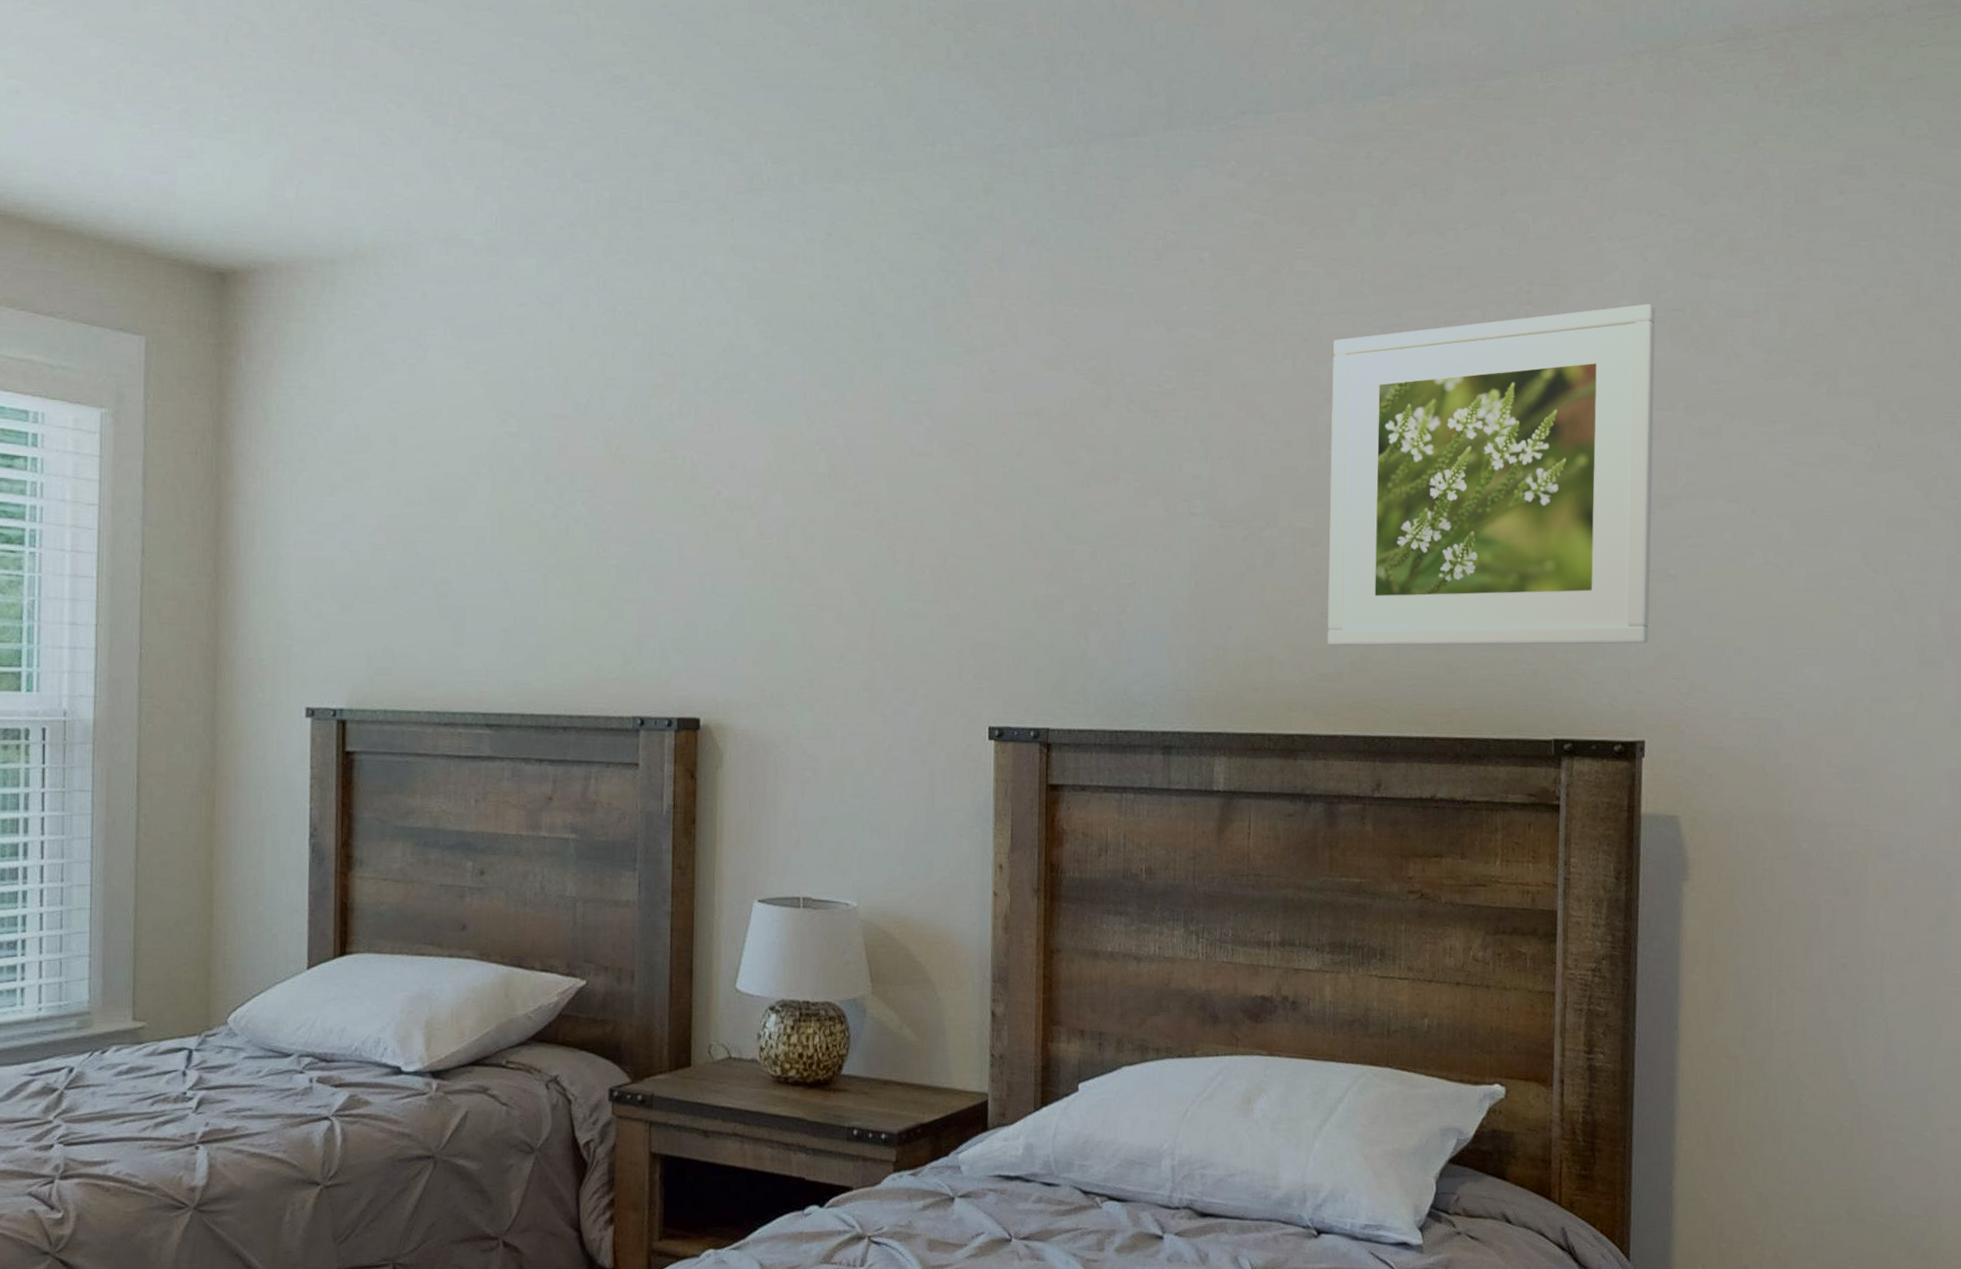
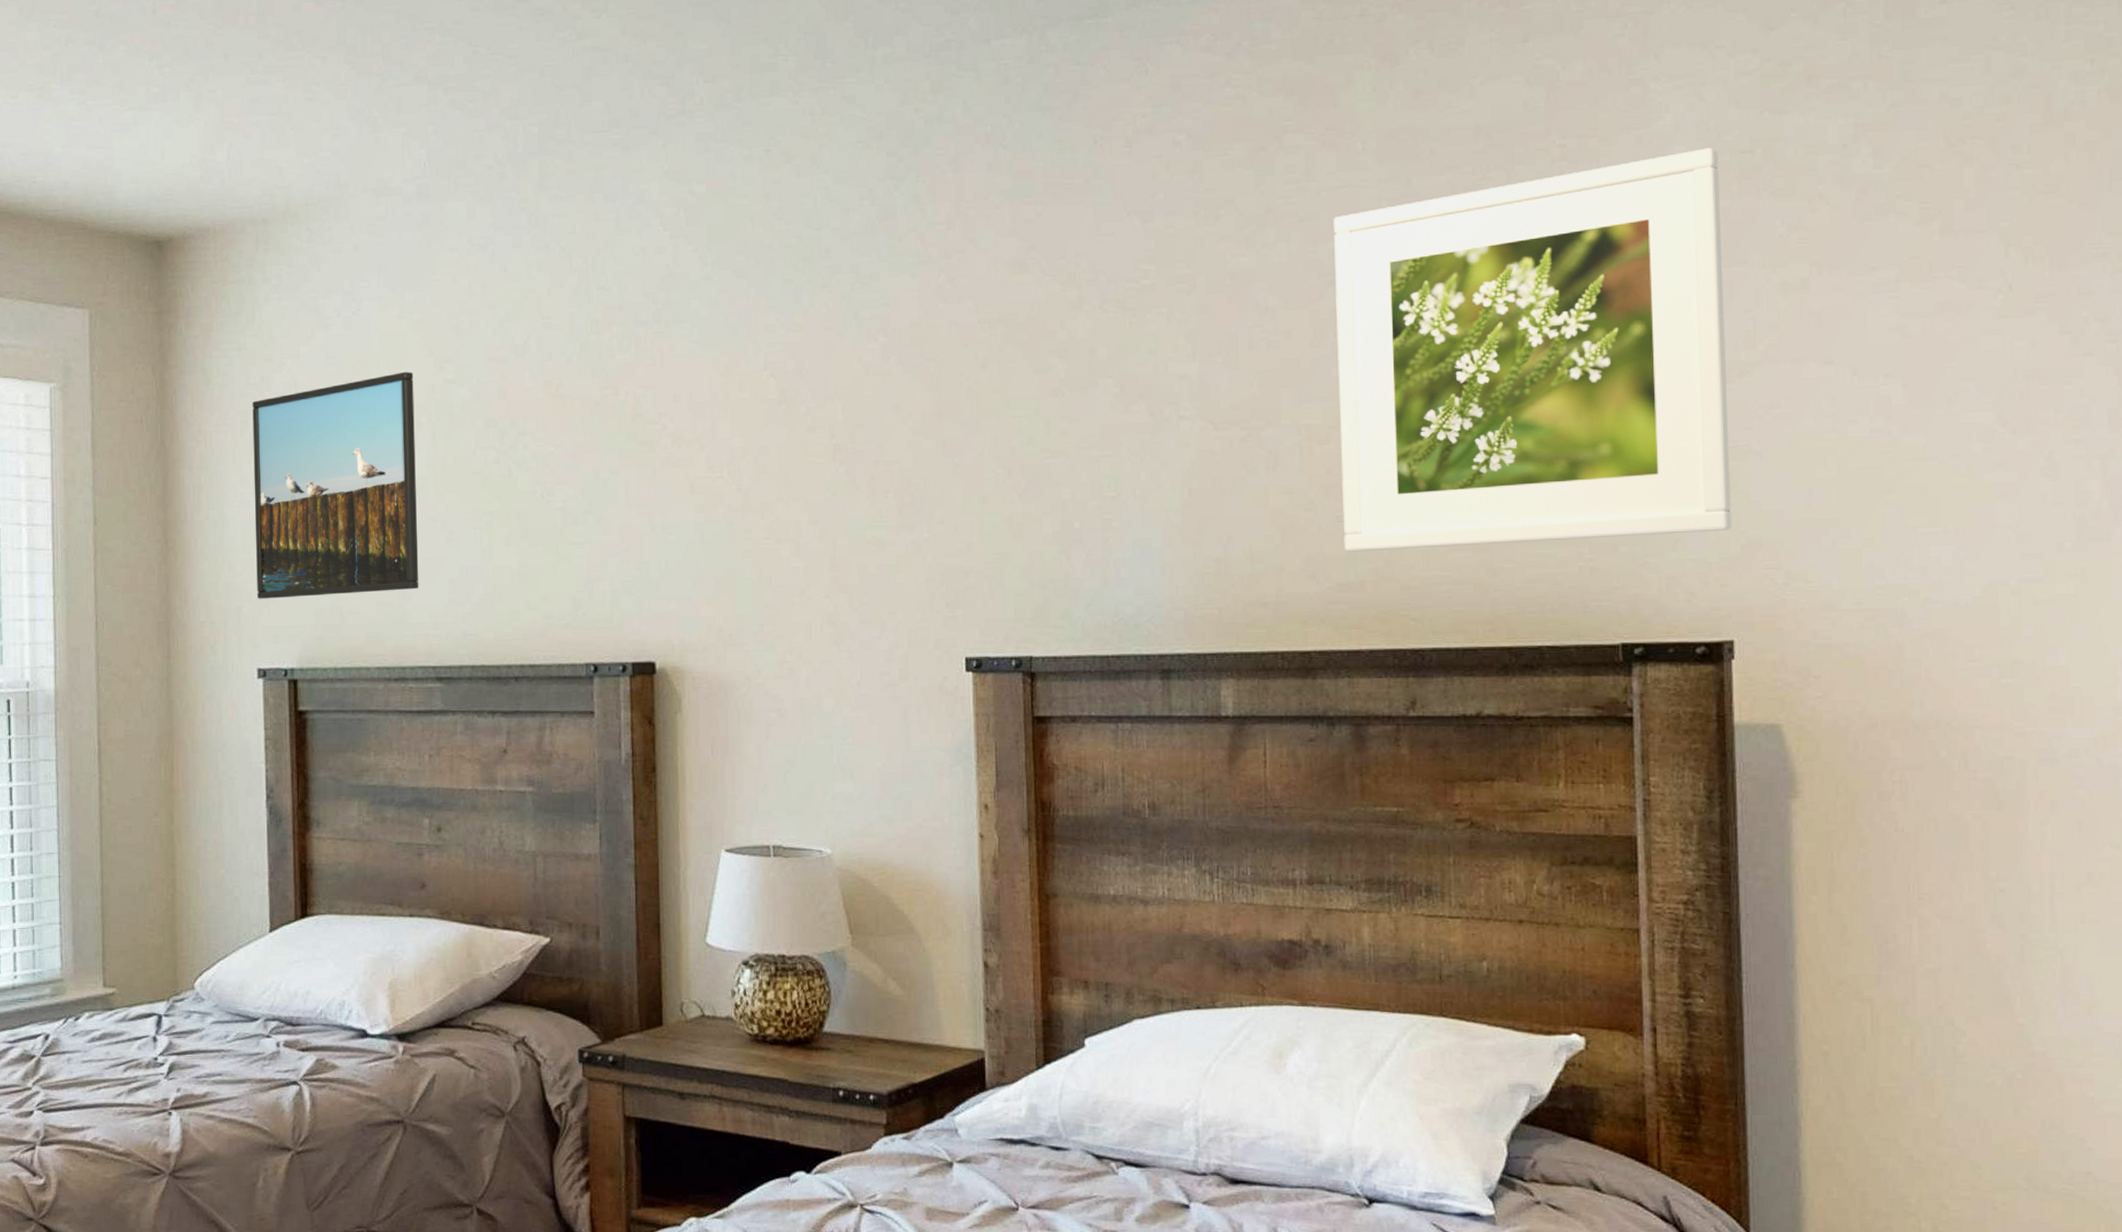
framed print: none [309,421,476,639] -> present [252,371,419,599]

